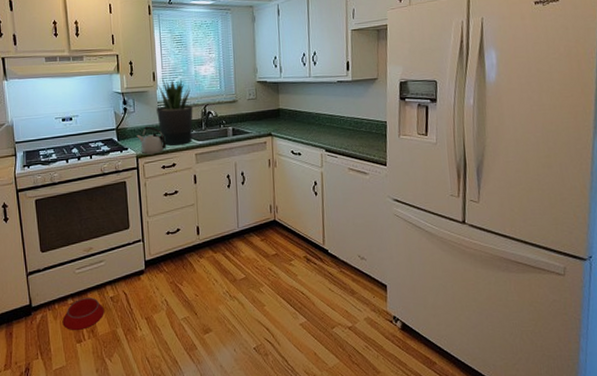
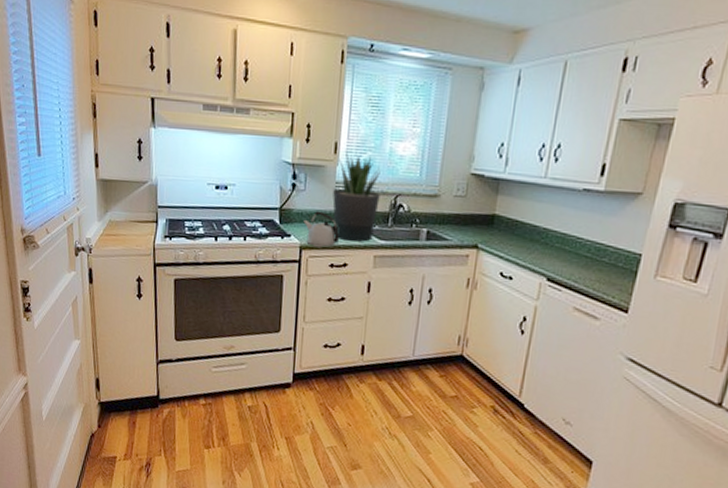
pet bowl: present [62,298,104,330] -> none [191,401,240,435]

